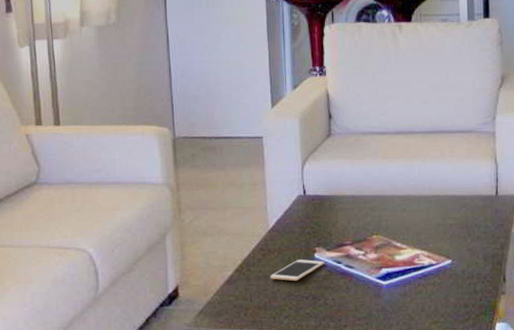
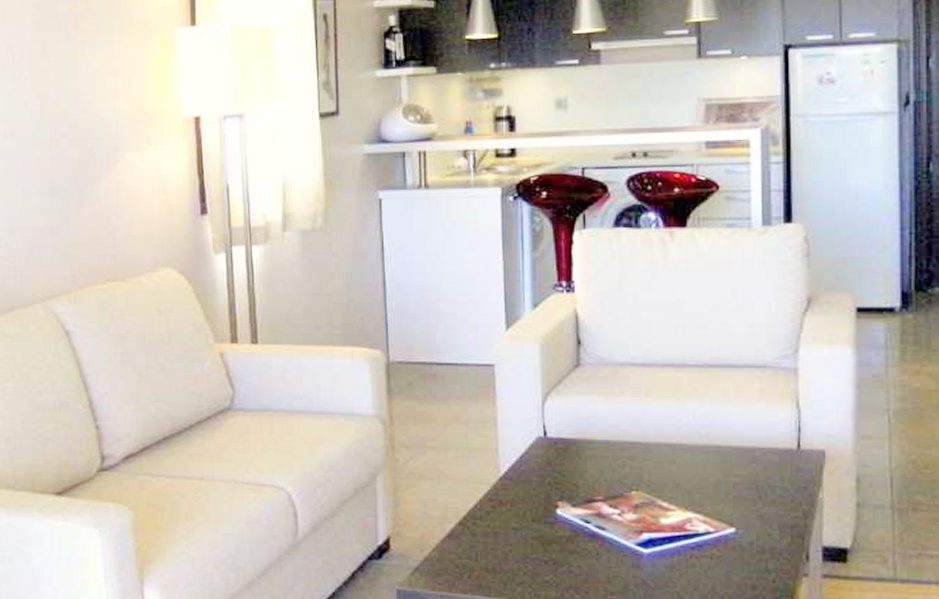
cell phone: present [270,259,325,282] -> none [501,514,570,542]

